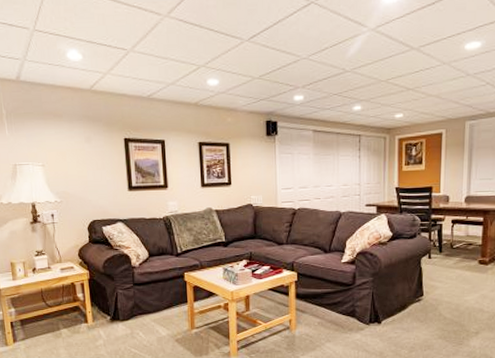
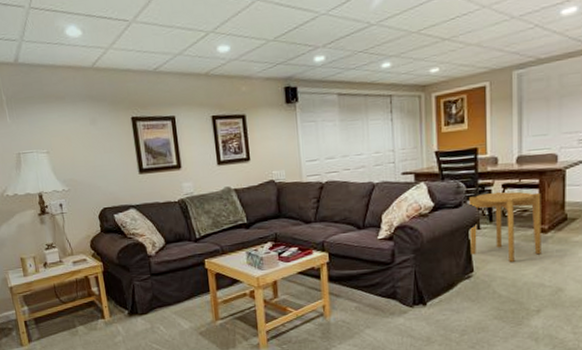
side table: none [422,226,484,289] -> present [469,191,541,262]

